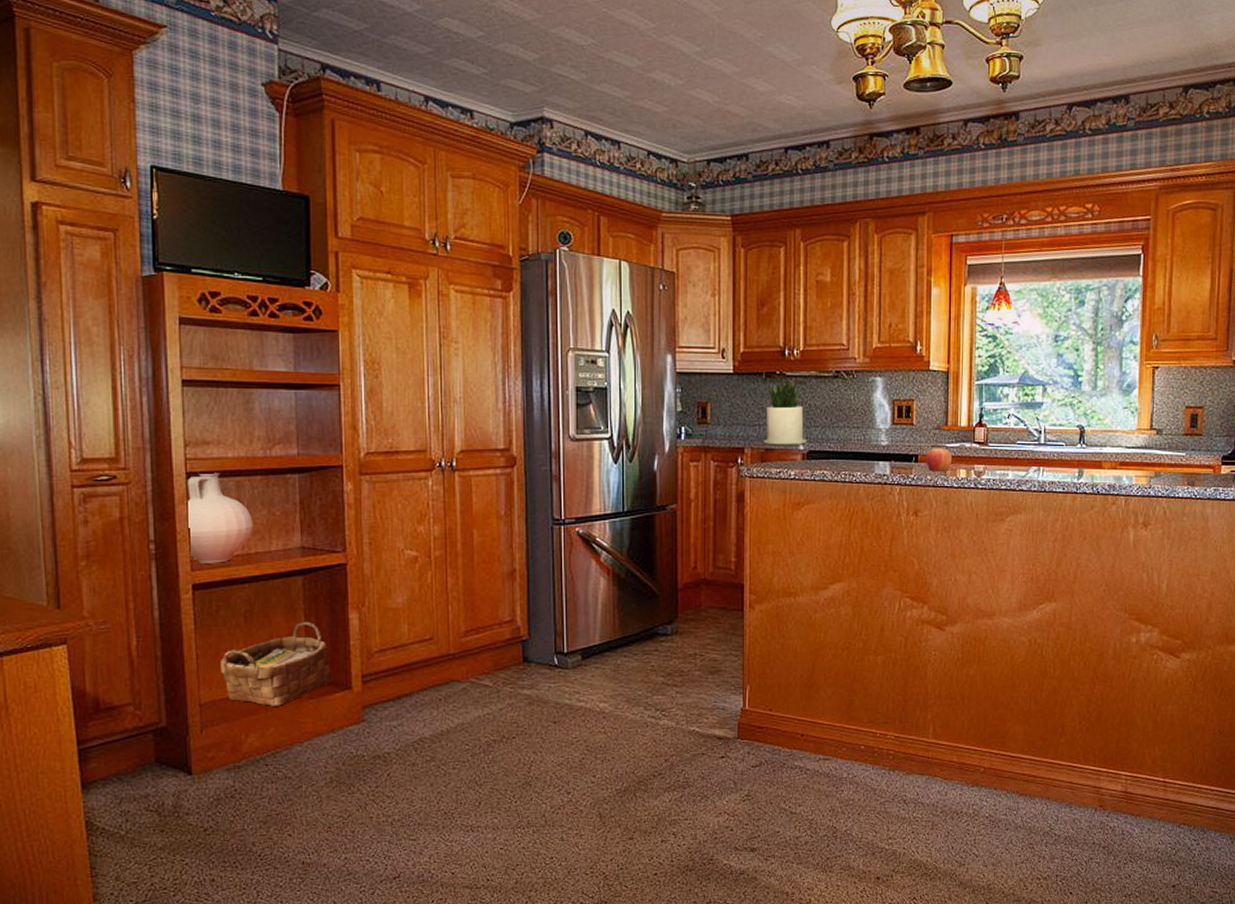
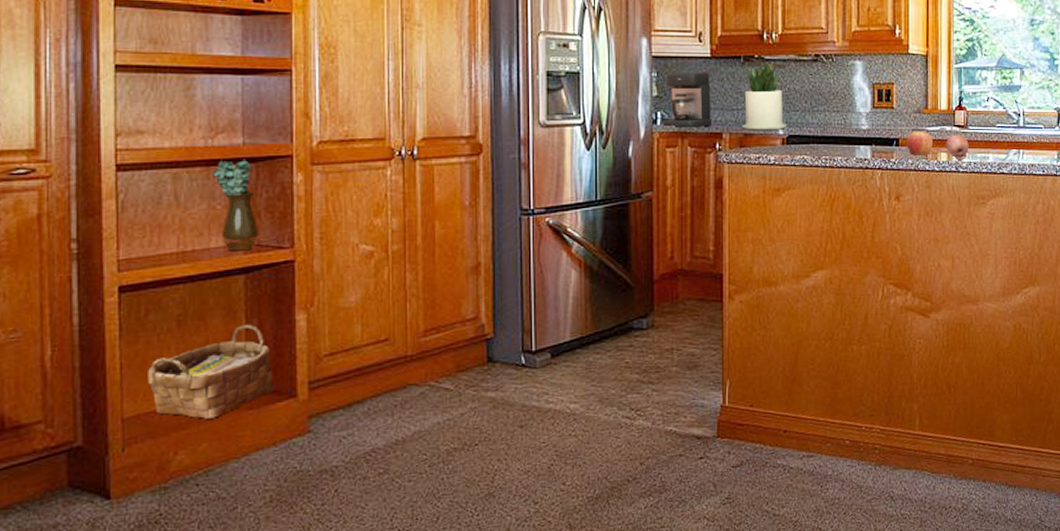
ceramic jug: present [185,470,253,563] -> none [113,161,190,263]
vase: none [271,468,314,554] -> present [212,159,258,251]
coffee maker: none [686,388,734,445] -> present [662,72,711,130]
fruit: none [964,451,988,474] -> present [945,134,969,158]

